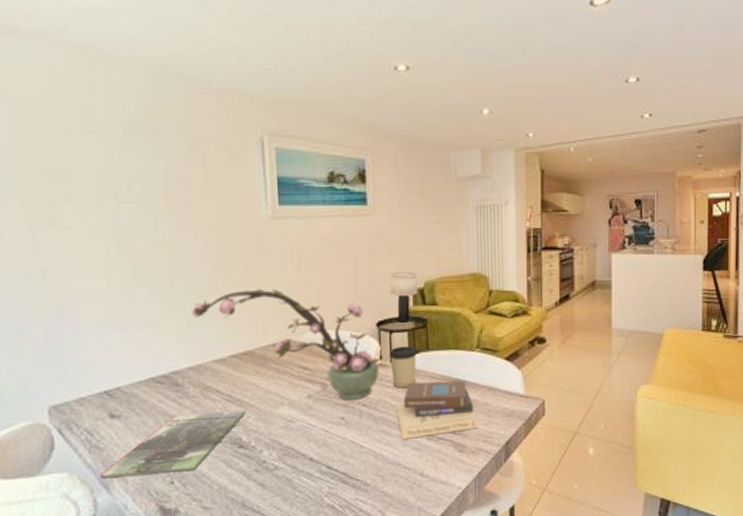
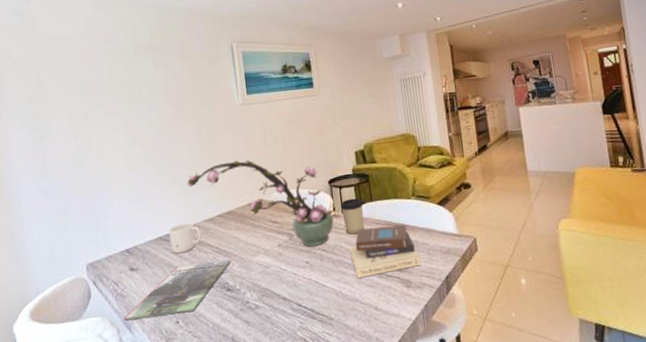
mug: none [163,362,209,400] -> present [167,222,202,254]
table lamp: present [389,271,418,323] -> none [336,137,360,179]

